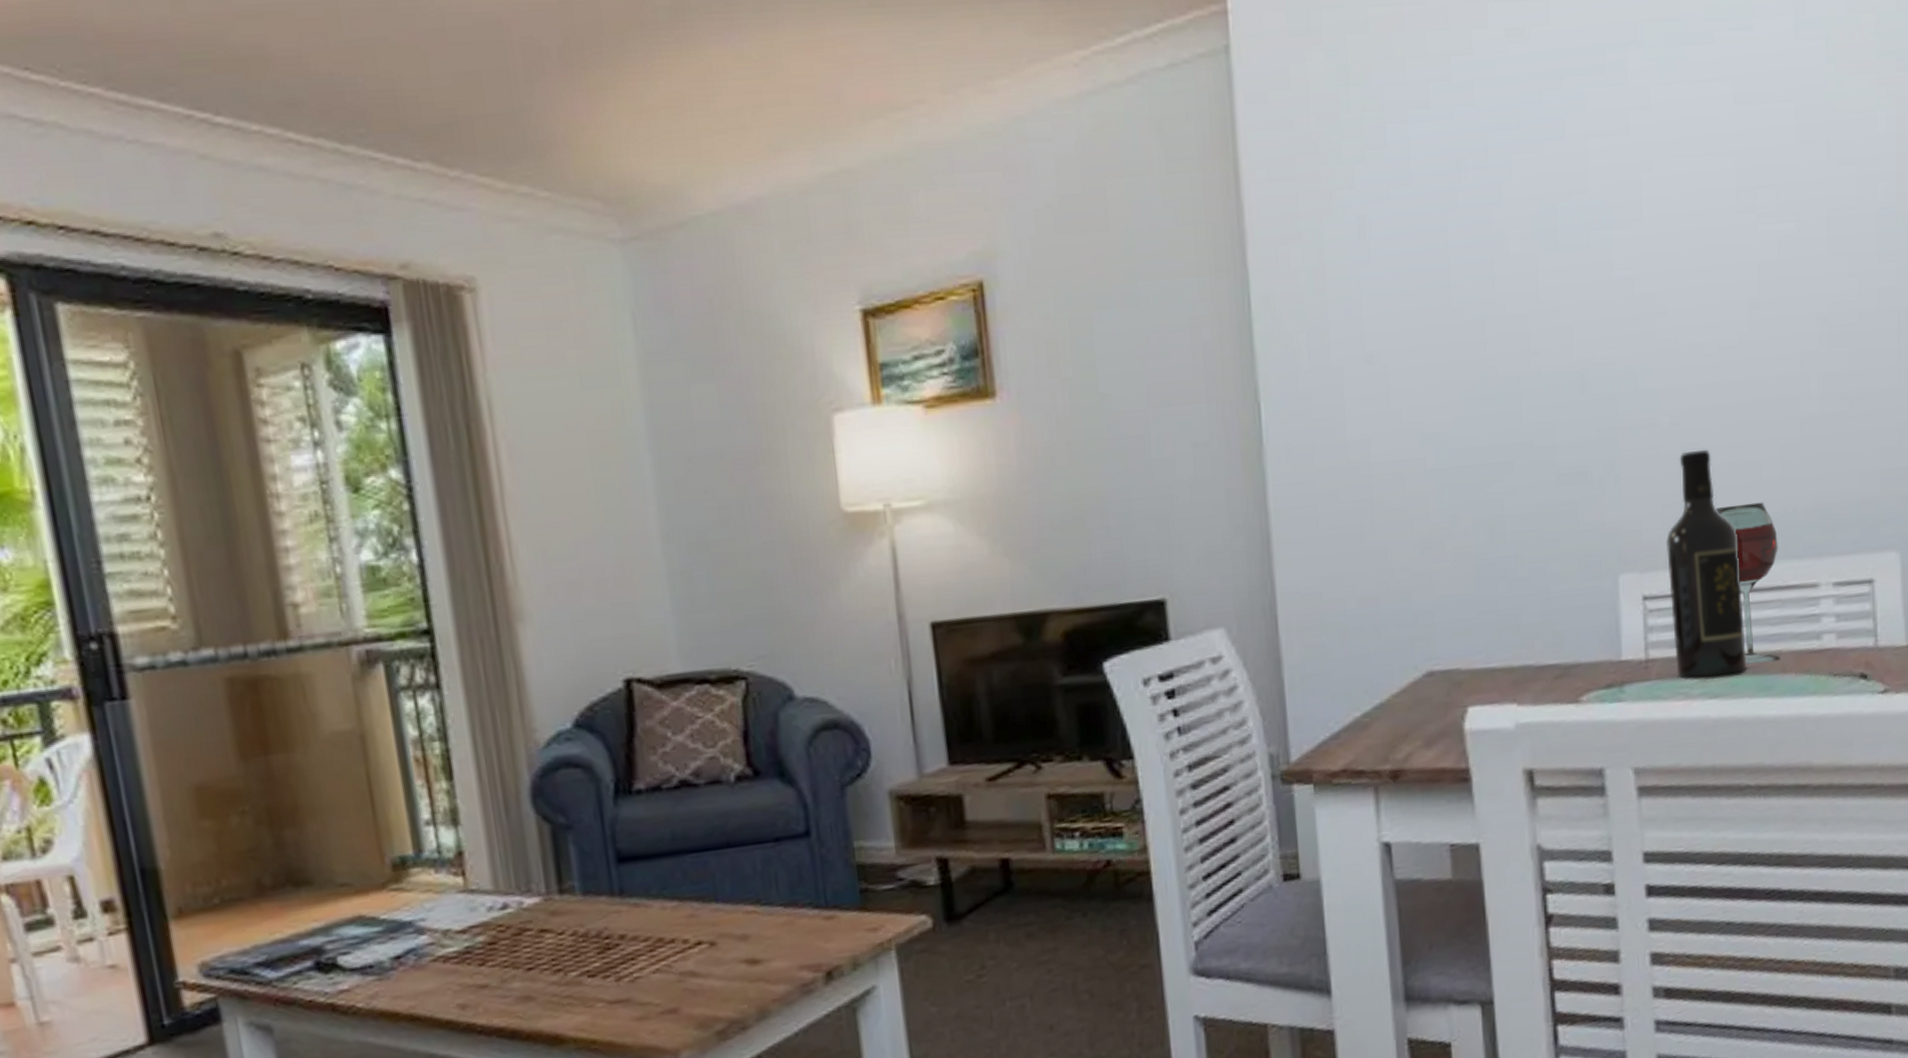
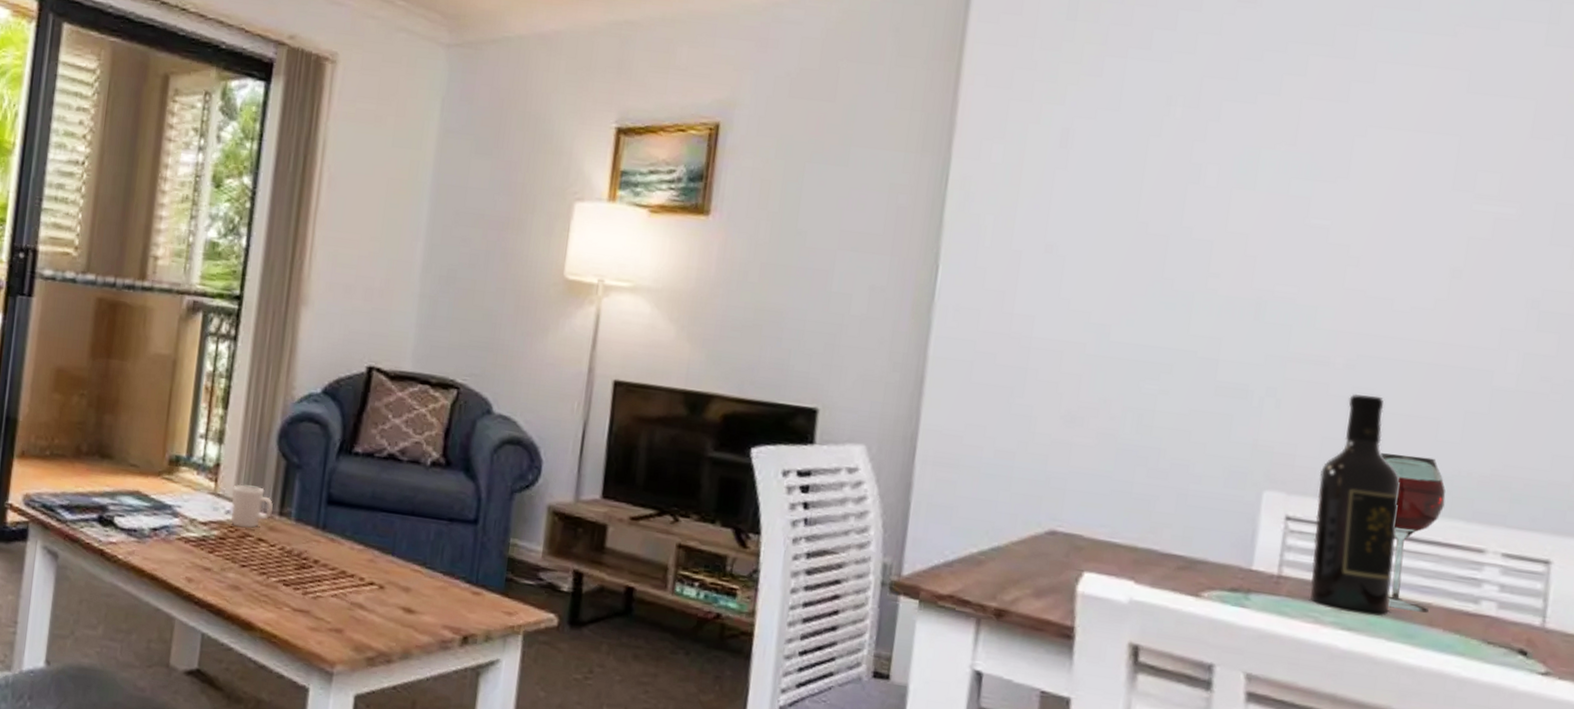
mug: none [488,866,550,924] -> present [231,484,274,528]

